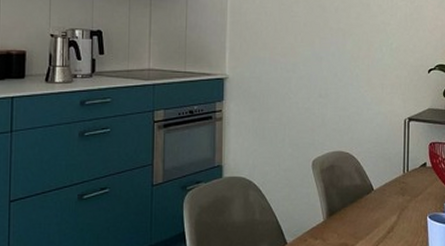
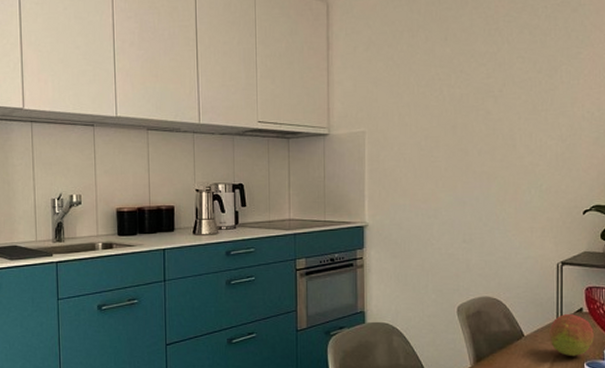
fruit: none [396,167,436,209] -> present [549,313,594,356]

